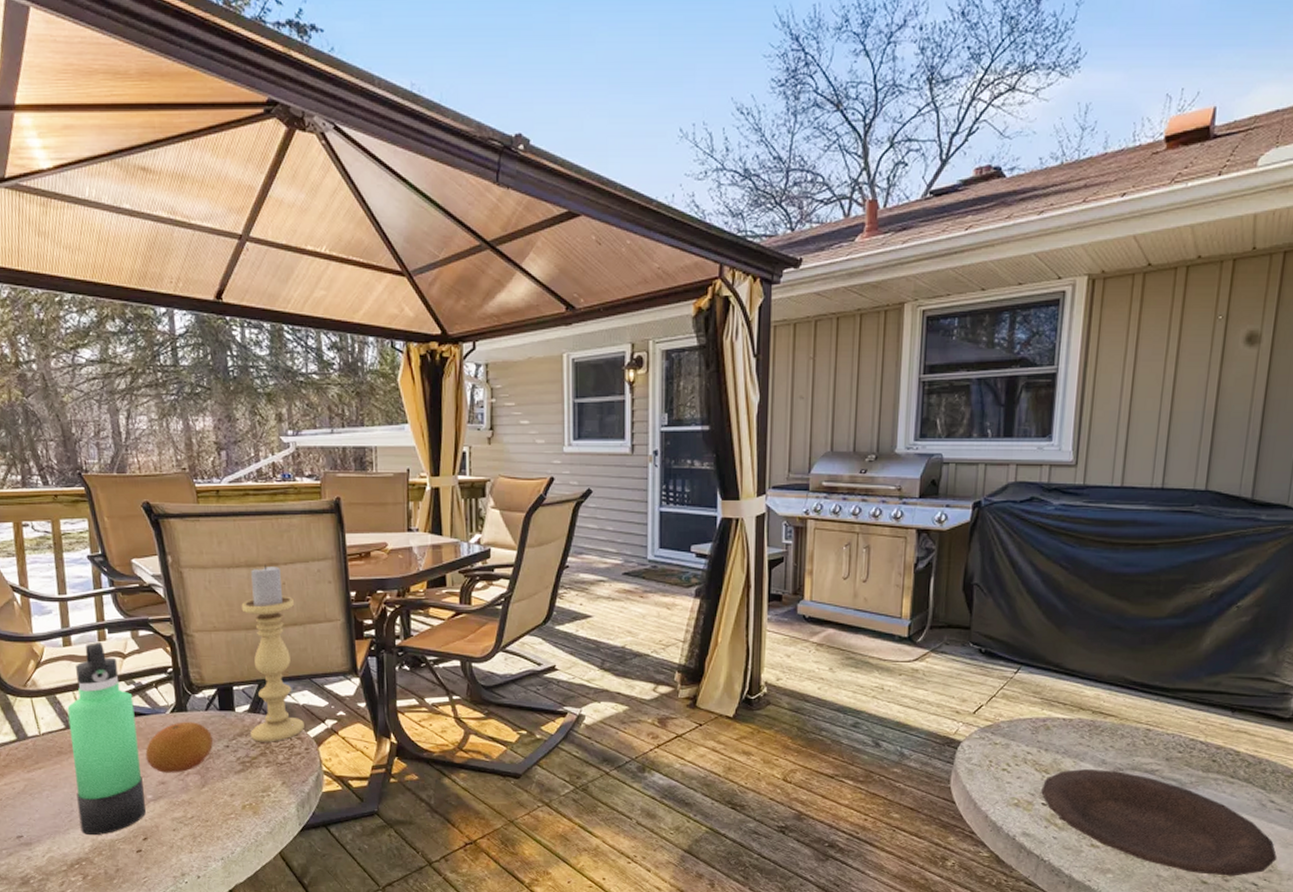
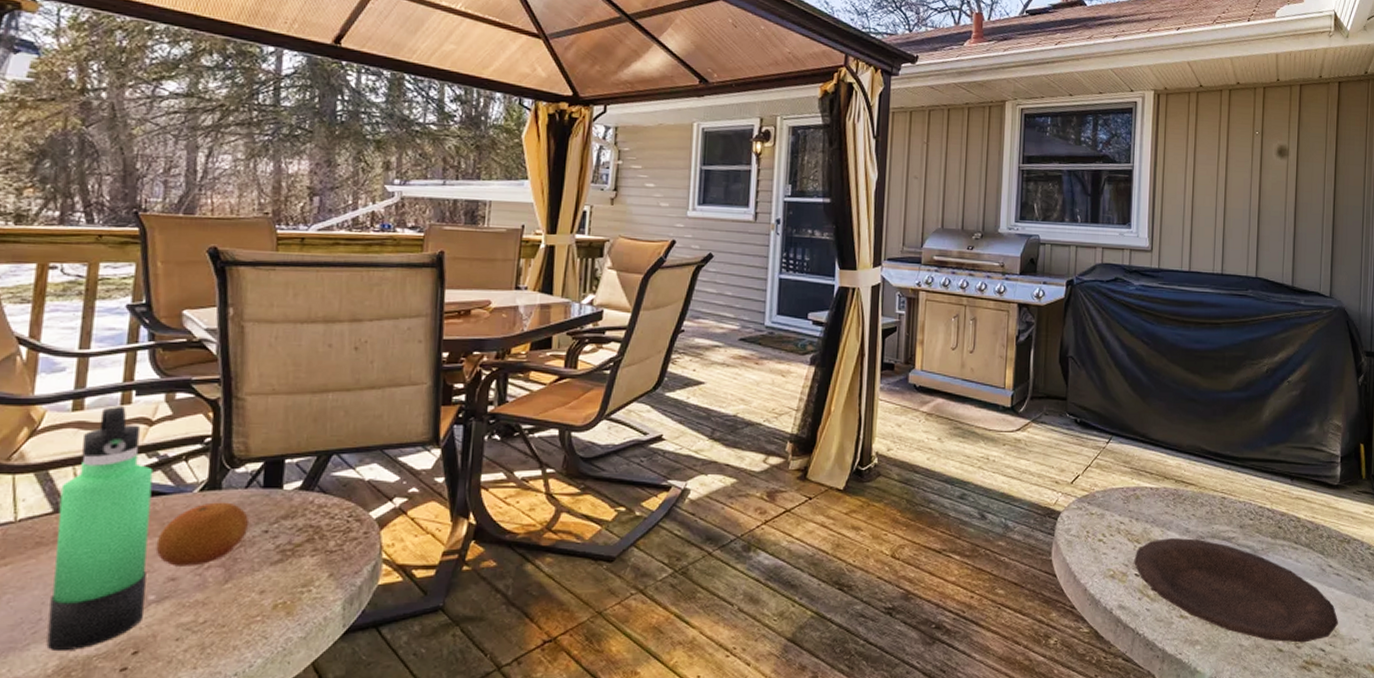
candle holder: present [241,564,304,742] -> none [298,319,376,526]

